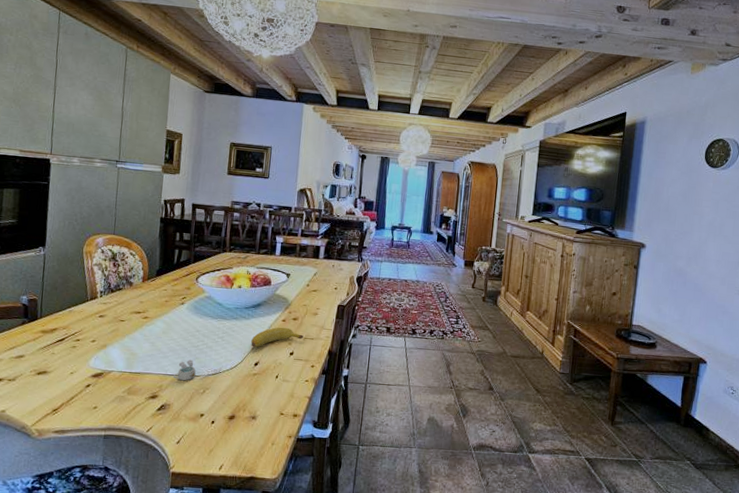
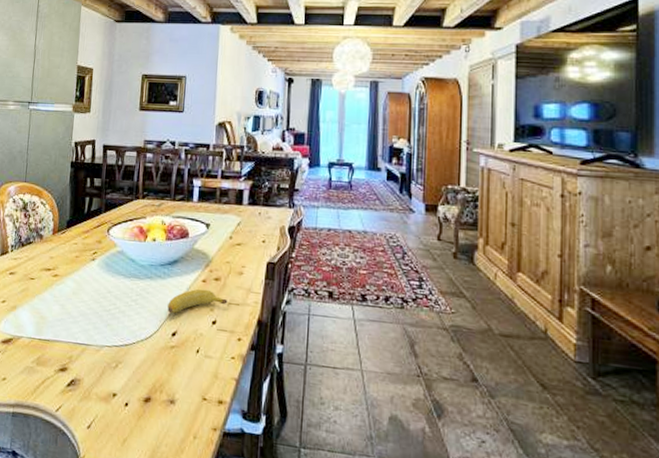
cup: present [172,359,222,381] -> none [83,326,136,352]

